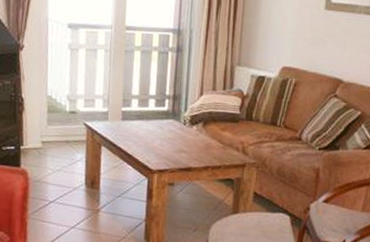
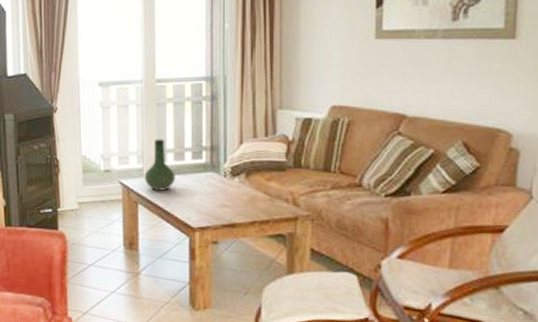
vase: none [108,84,139,135] -> present [144,139,175,191]

